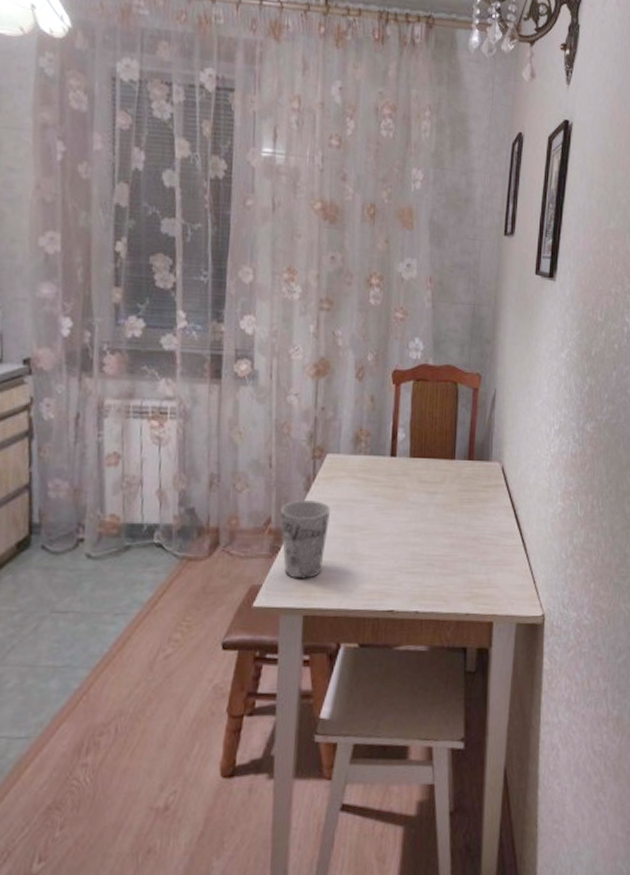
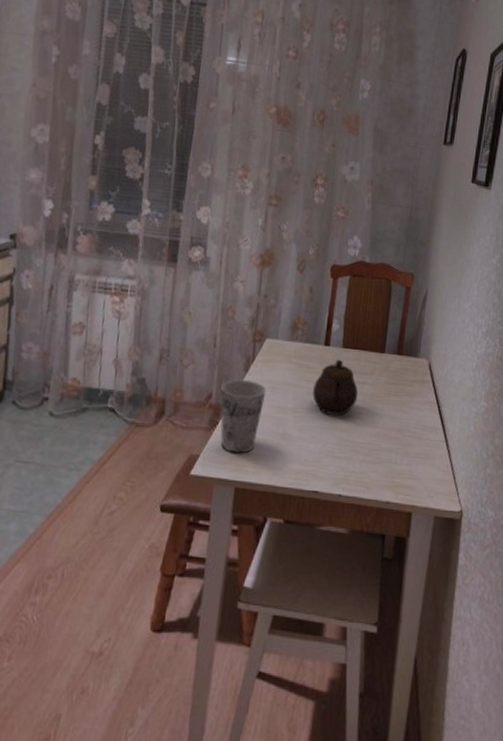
teapot: none [381,469,430,529] -> present [312,359,359,416]

